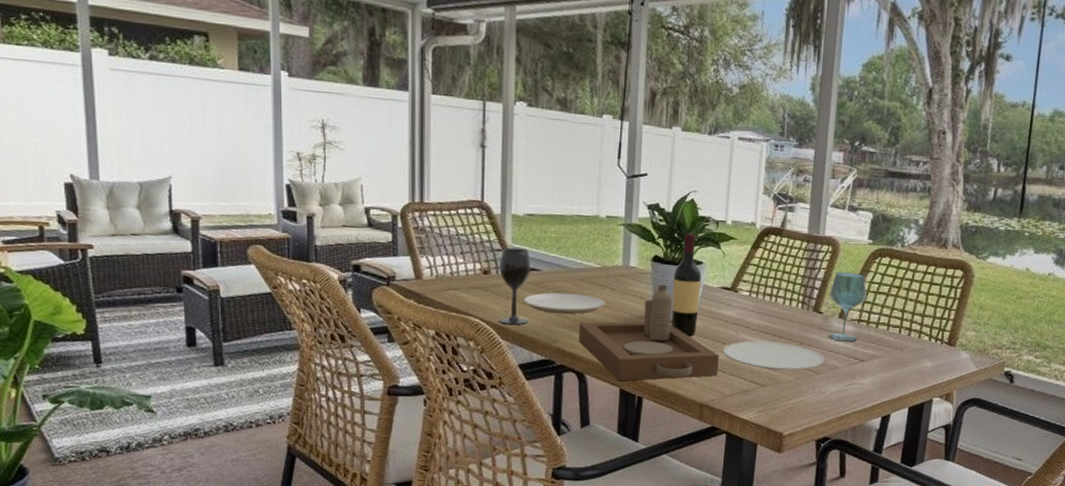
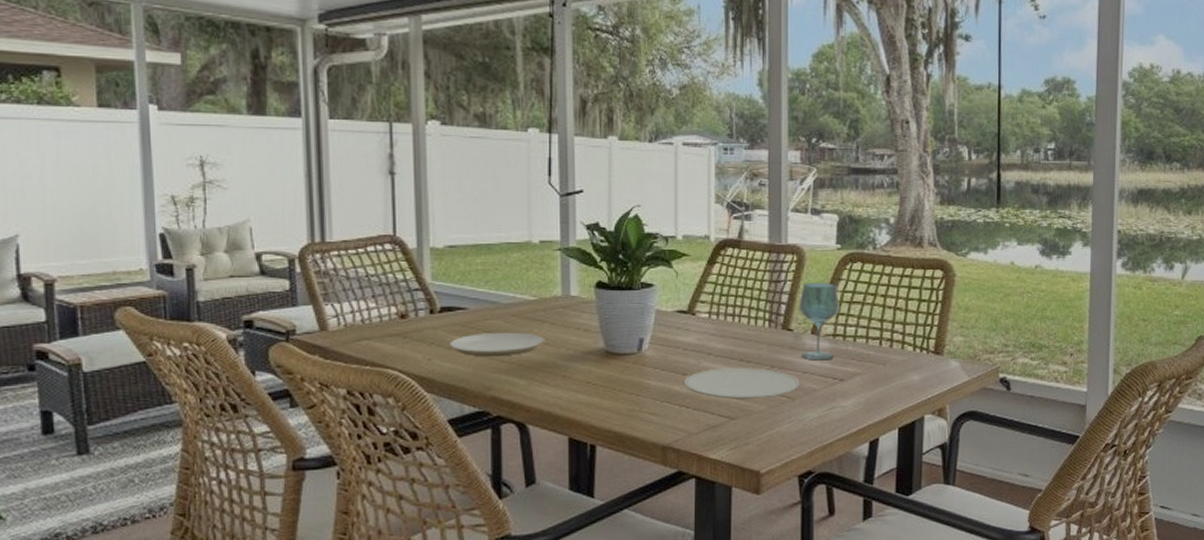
wine glass: present [498,247,532,325] -> none [417,285,457,374]
serving tray: present [578,284,719,381] -> none [516,313,680,429]
wine bottle: present [671,233,702,336] -> none [622,254,653,370]

